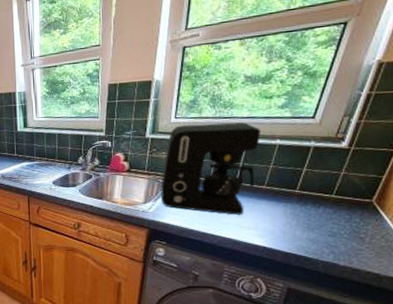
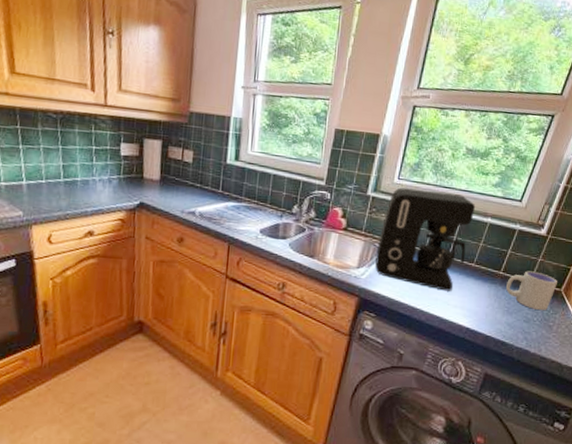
cup: none [305,185,367,224] -> present [506,271,557,311]

